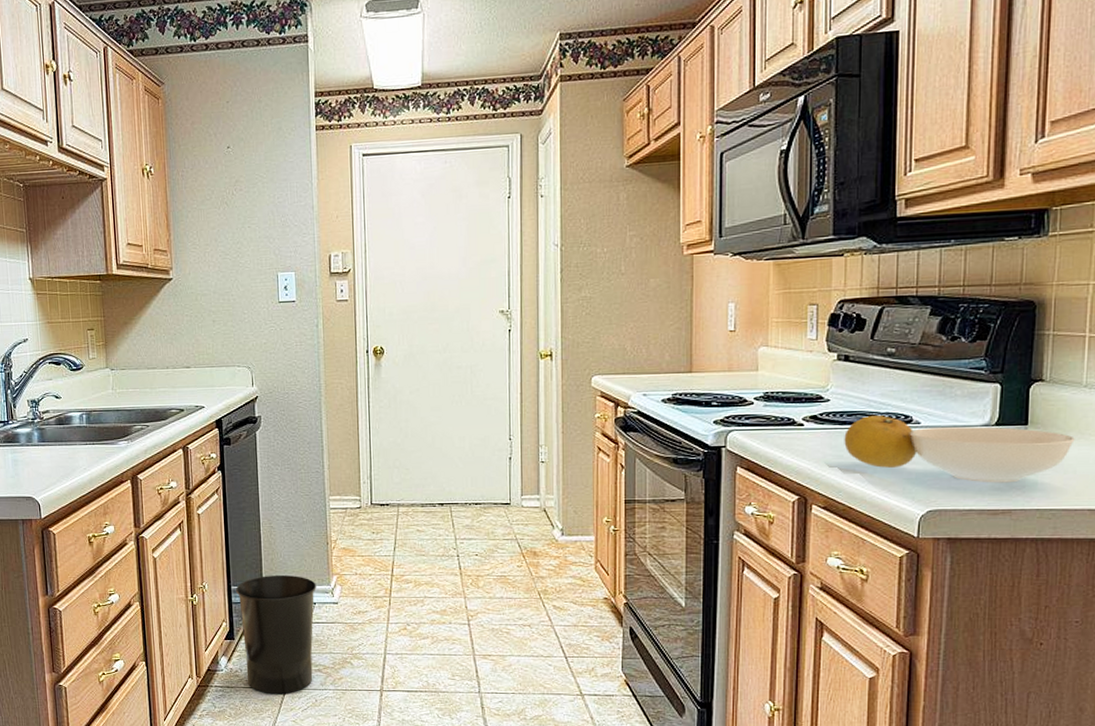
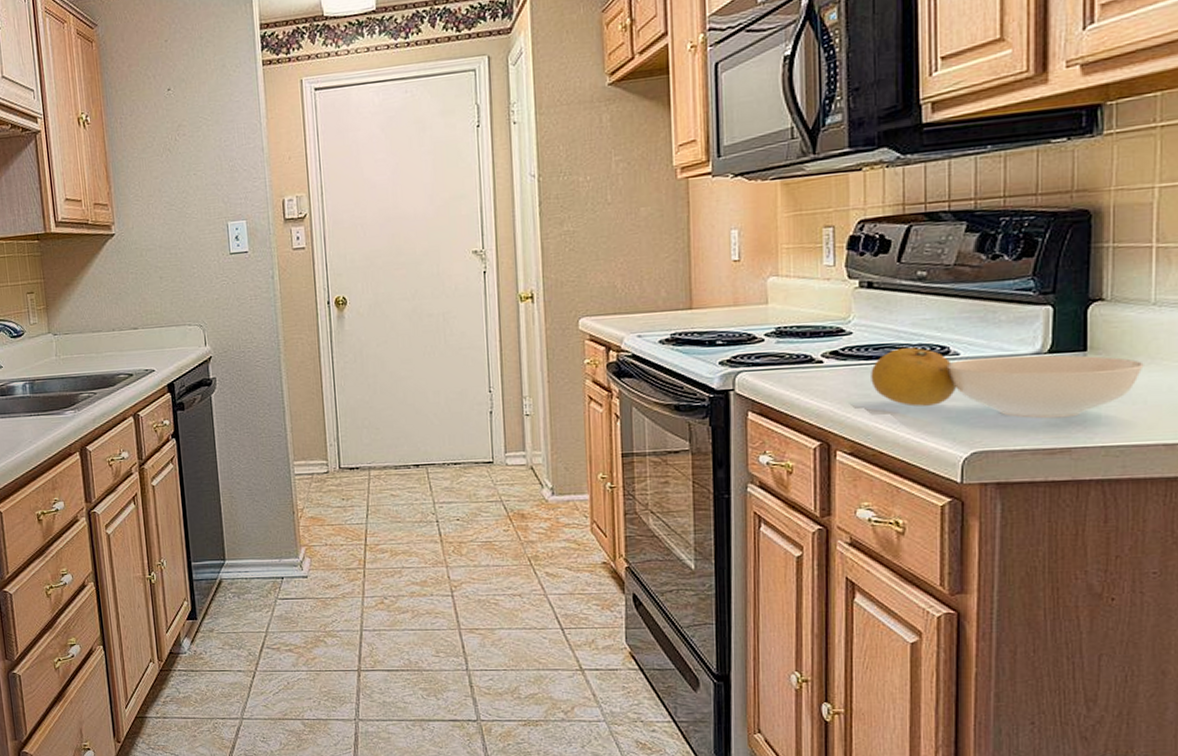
waste bin: present [236,574,316,694] -> none [196,548,284,678]

